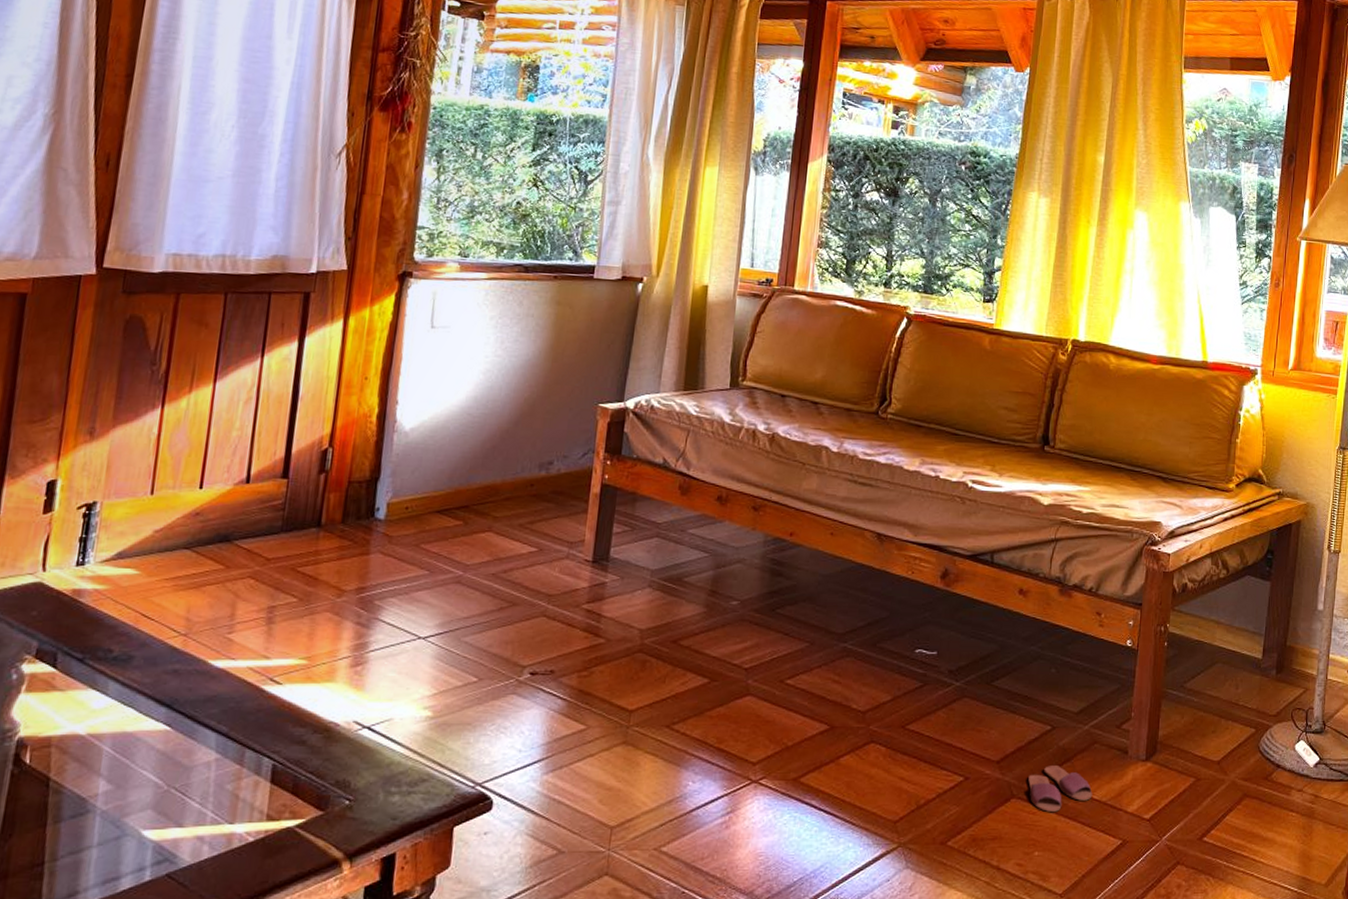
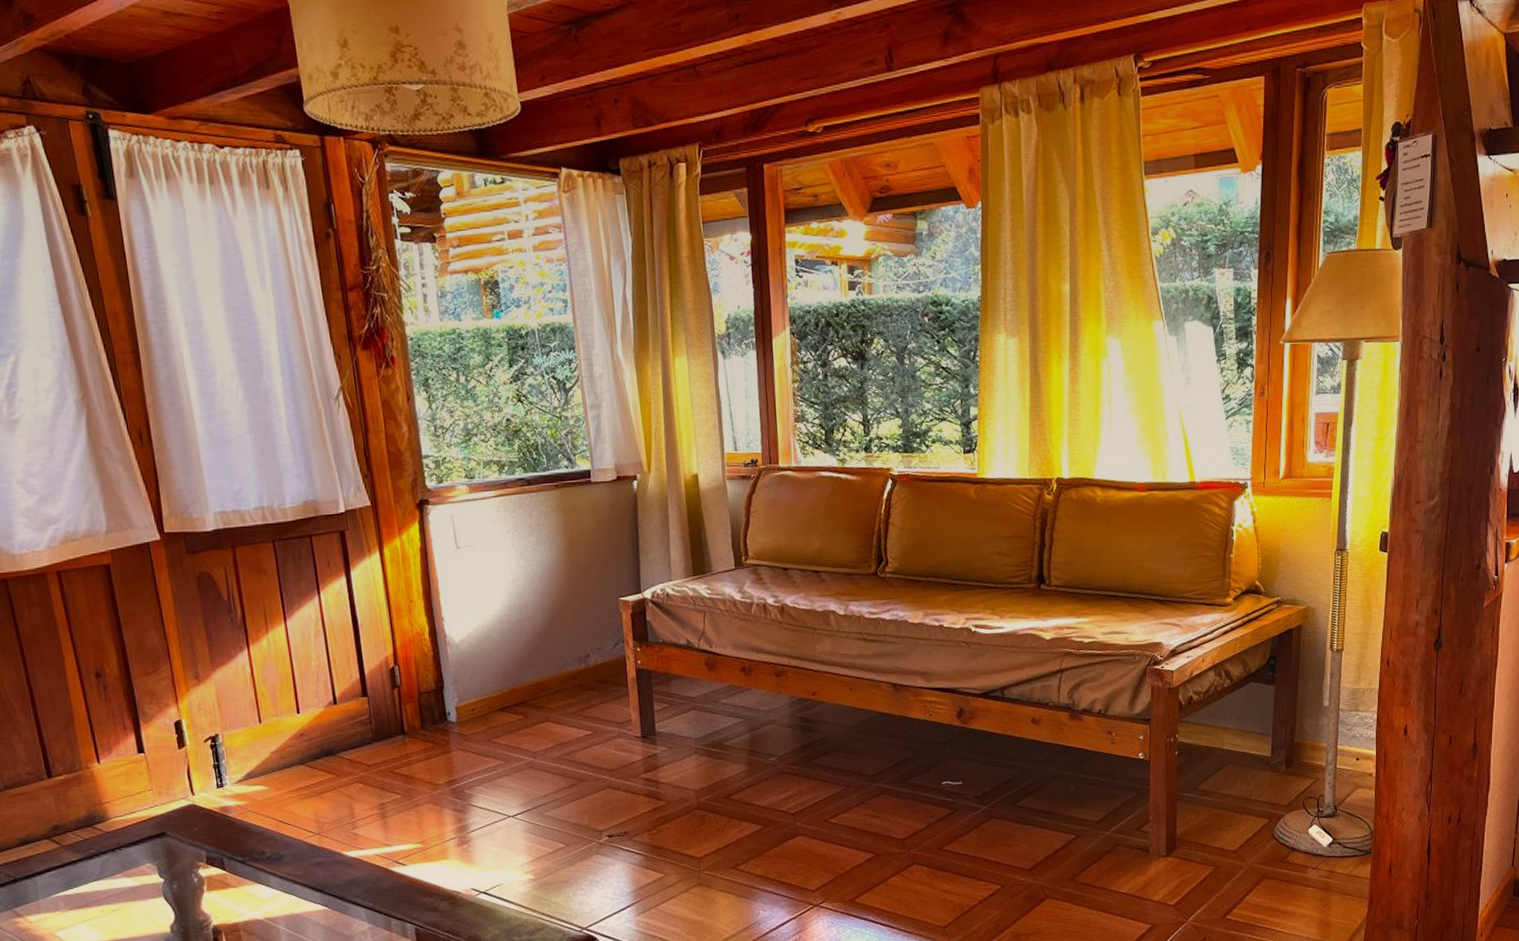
slippers: present [1028,766,1093,813] -> none [1059,868,1120,908]

